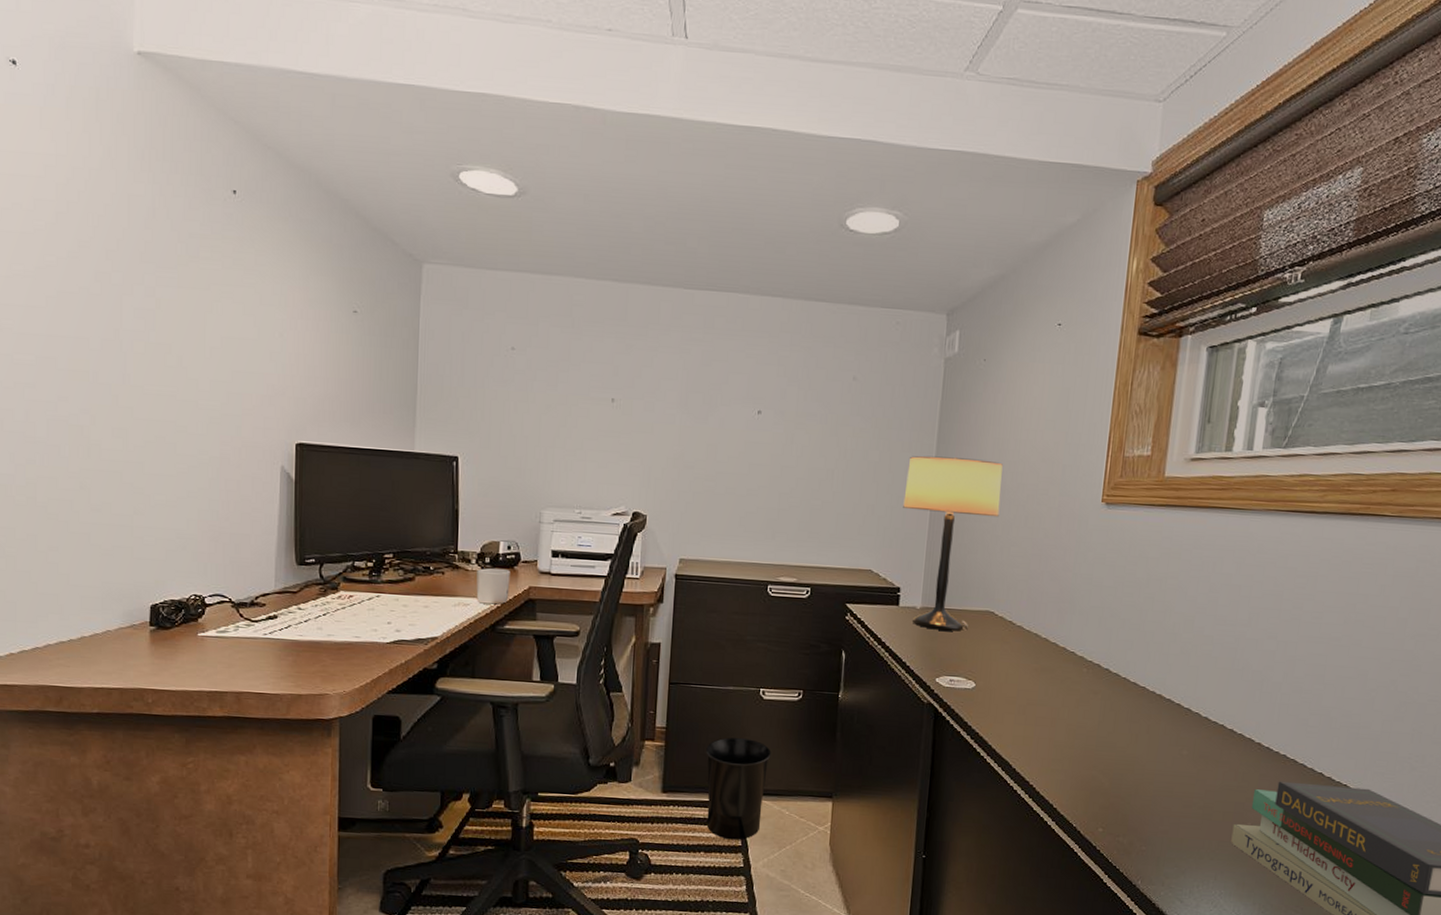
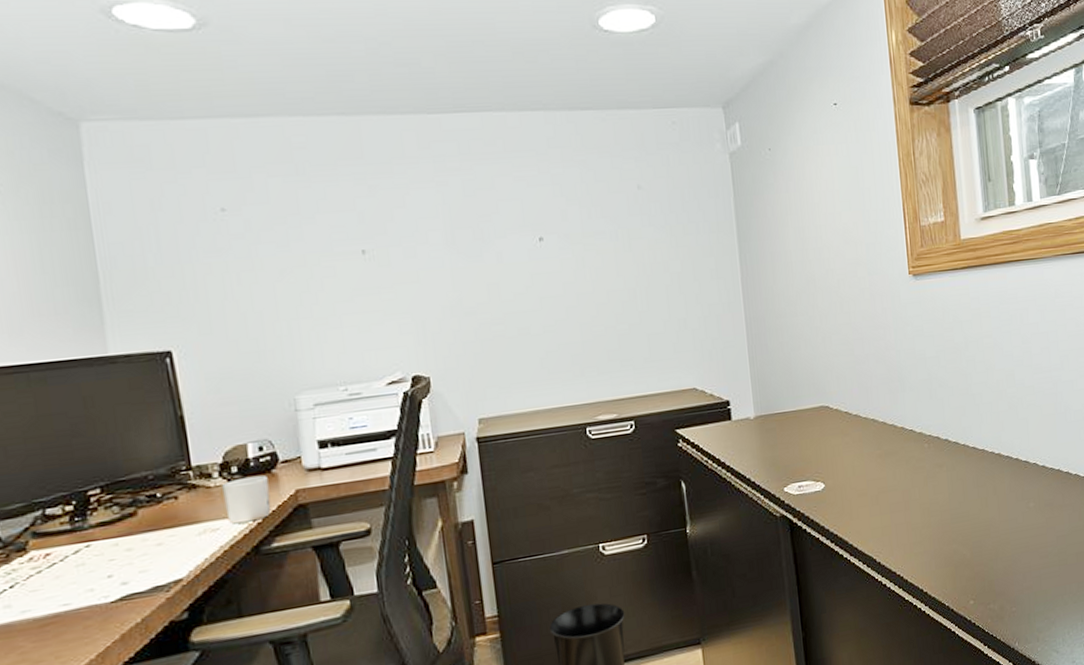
table lamp: present [903,455,1003,631] -> none [713,251,814,438]

